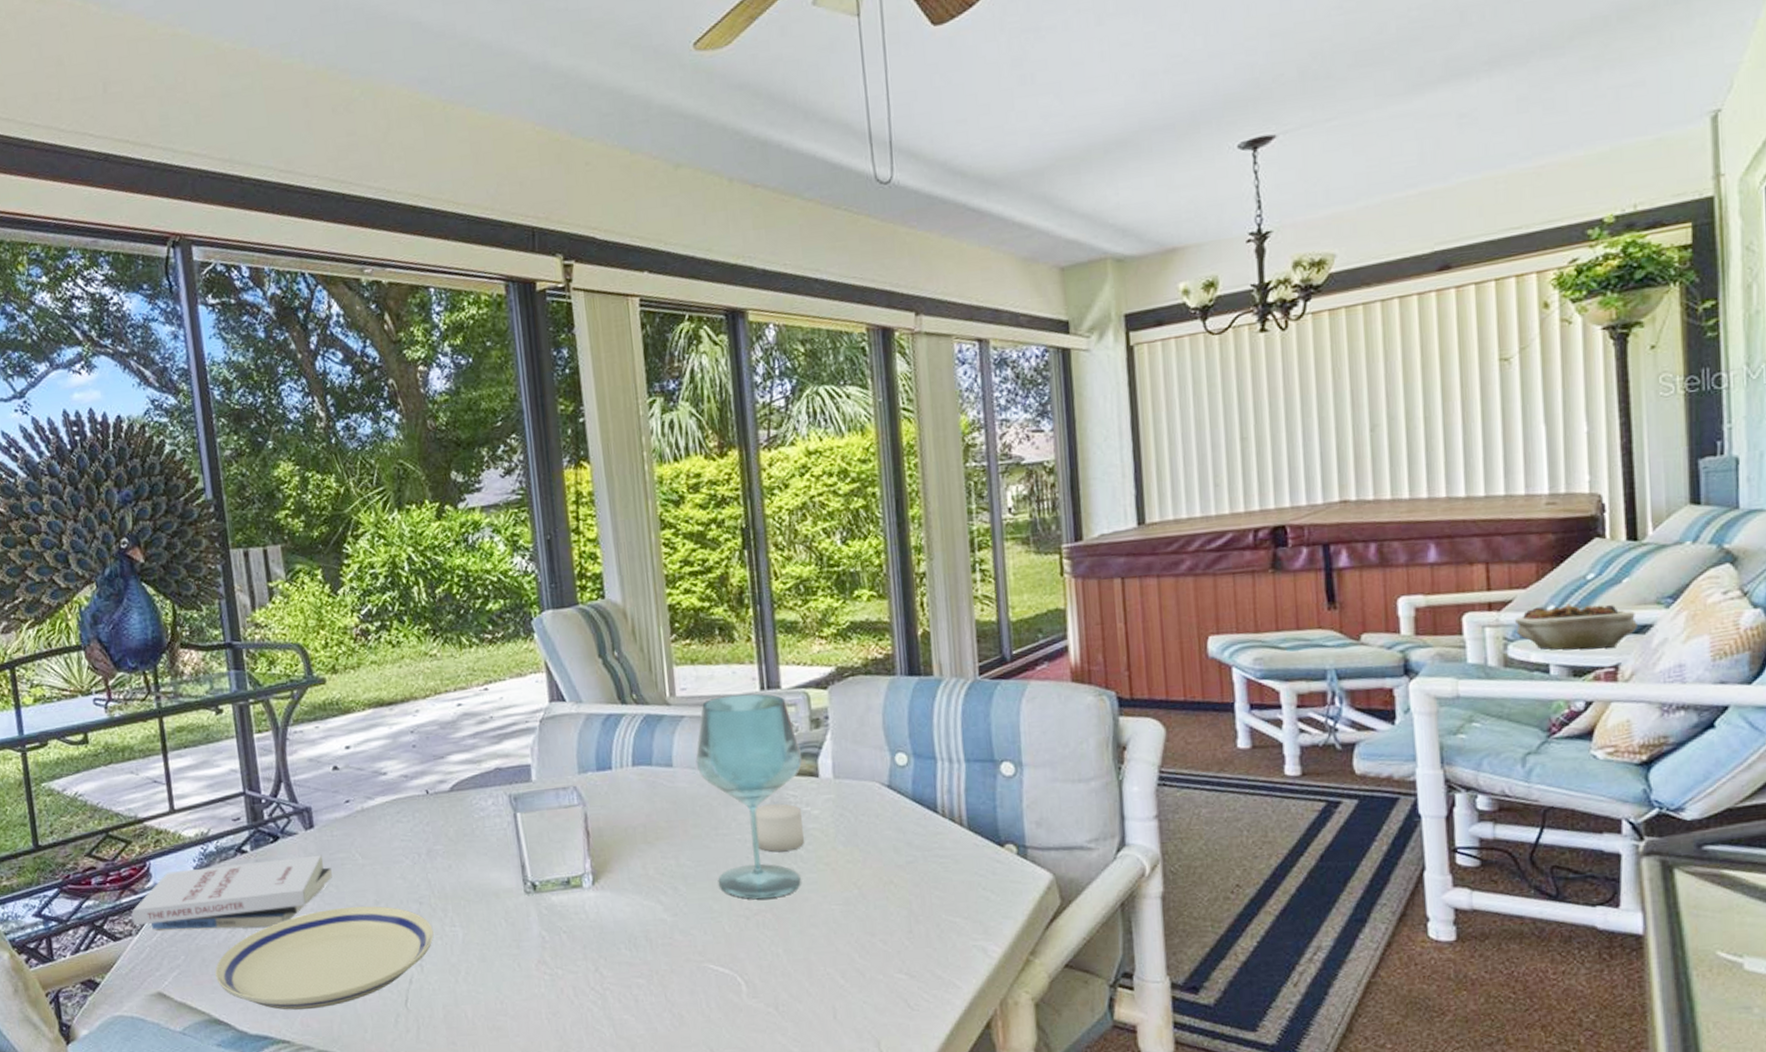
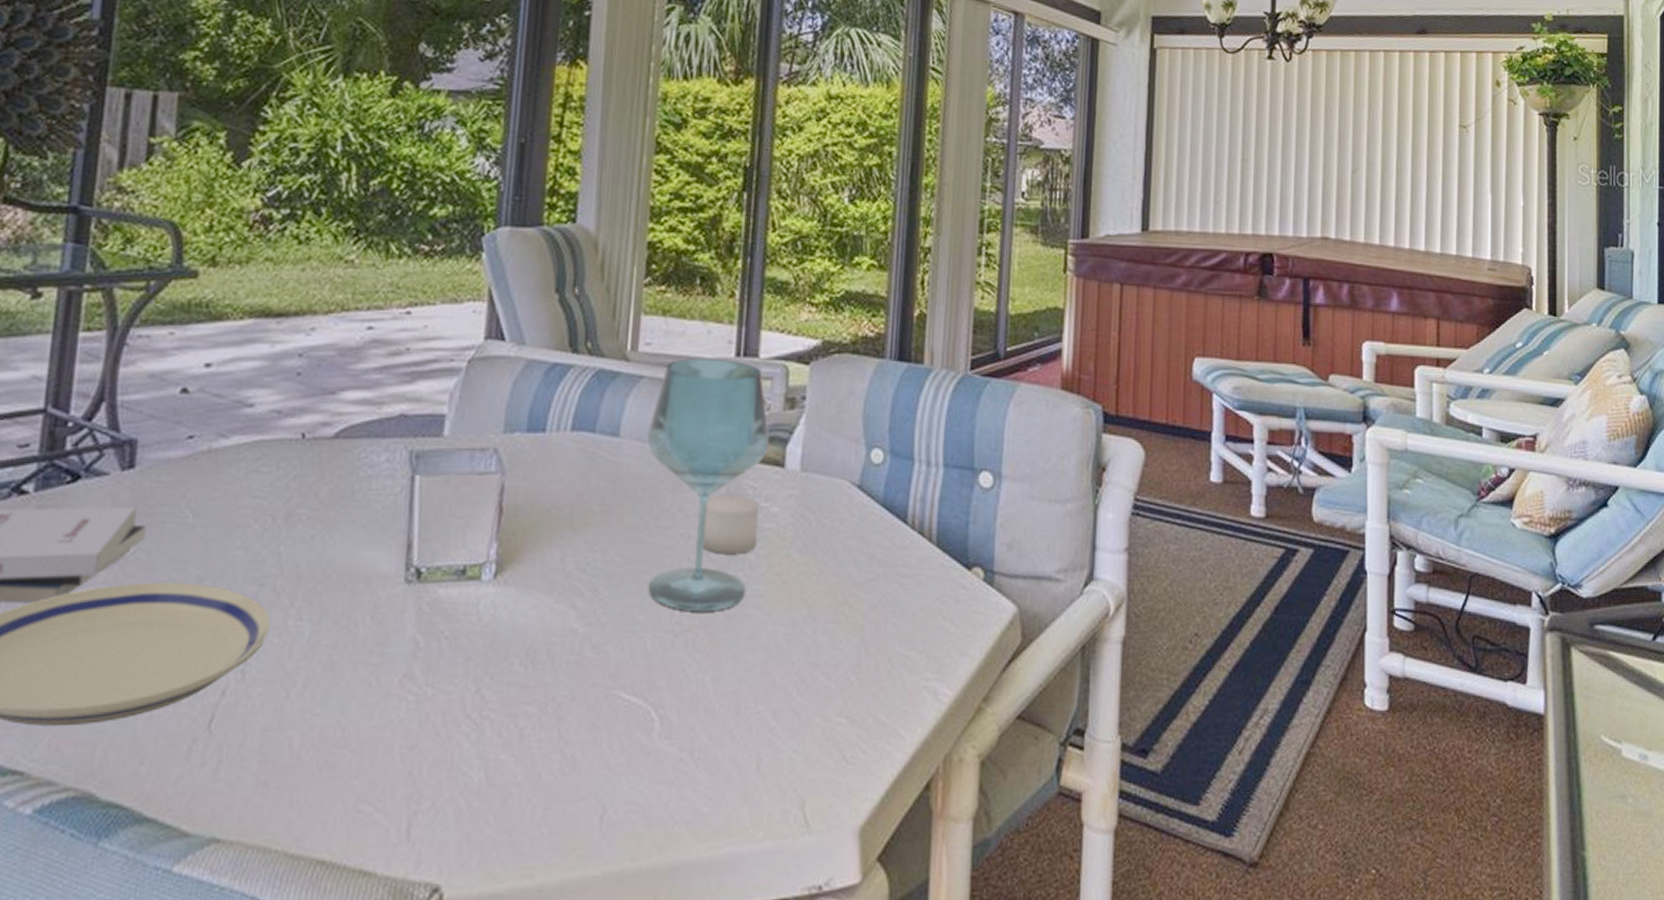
succulent planter: present [1514,603,1637,650] -> none [1456,368,1553,417]

